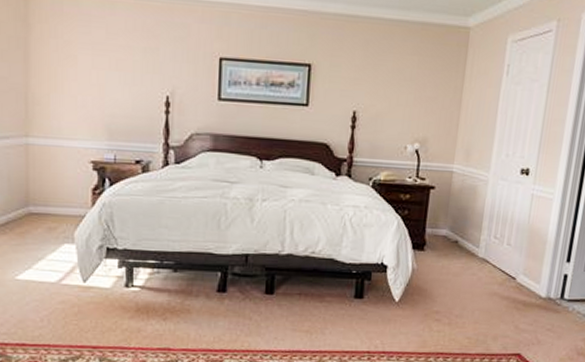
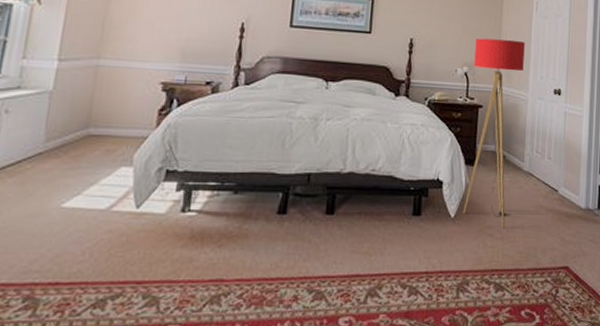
floor lamp: none [408,109,490,313] -> present [463,38,525,227]

